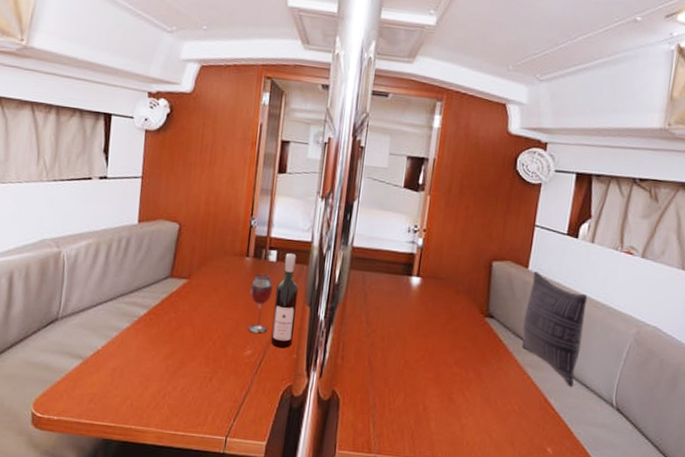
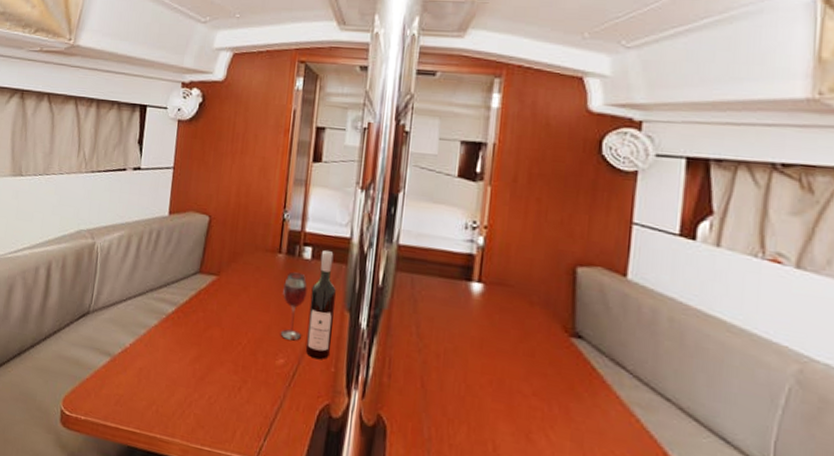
pillow: present [522,271,588,387] -> none [625,281,717,440]

